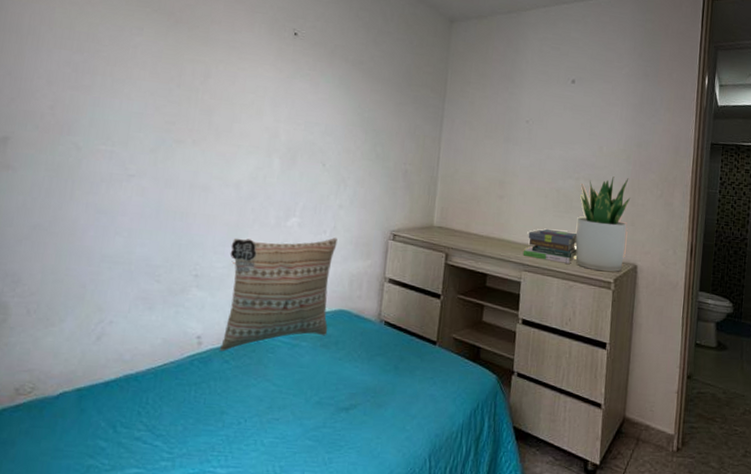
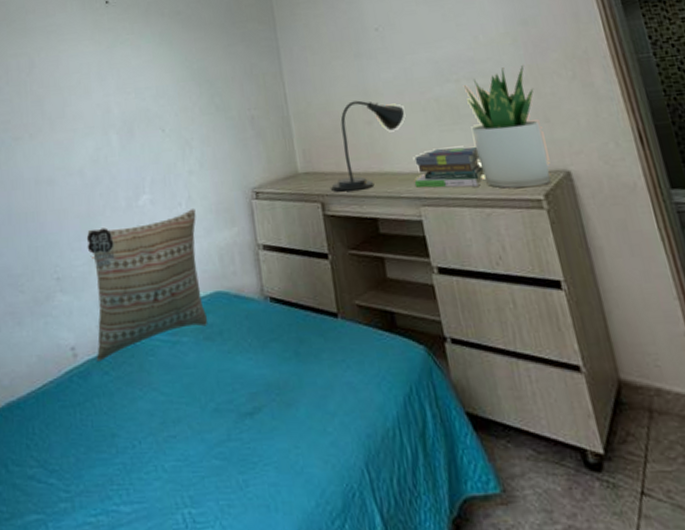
desk lamp: none [457,176,531,250] -> present [331,100,405,192]

